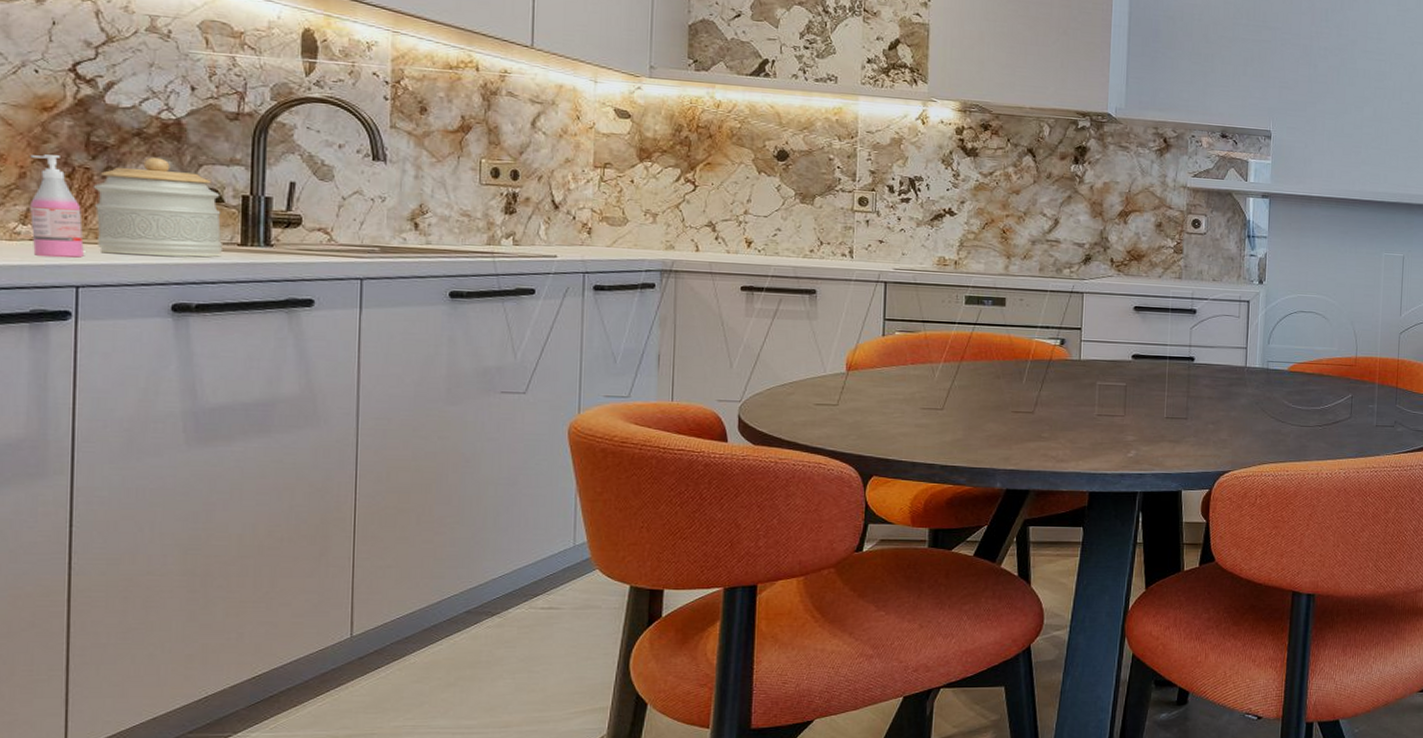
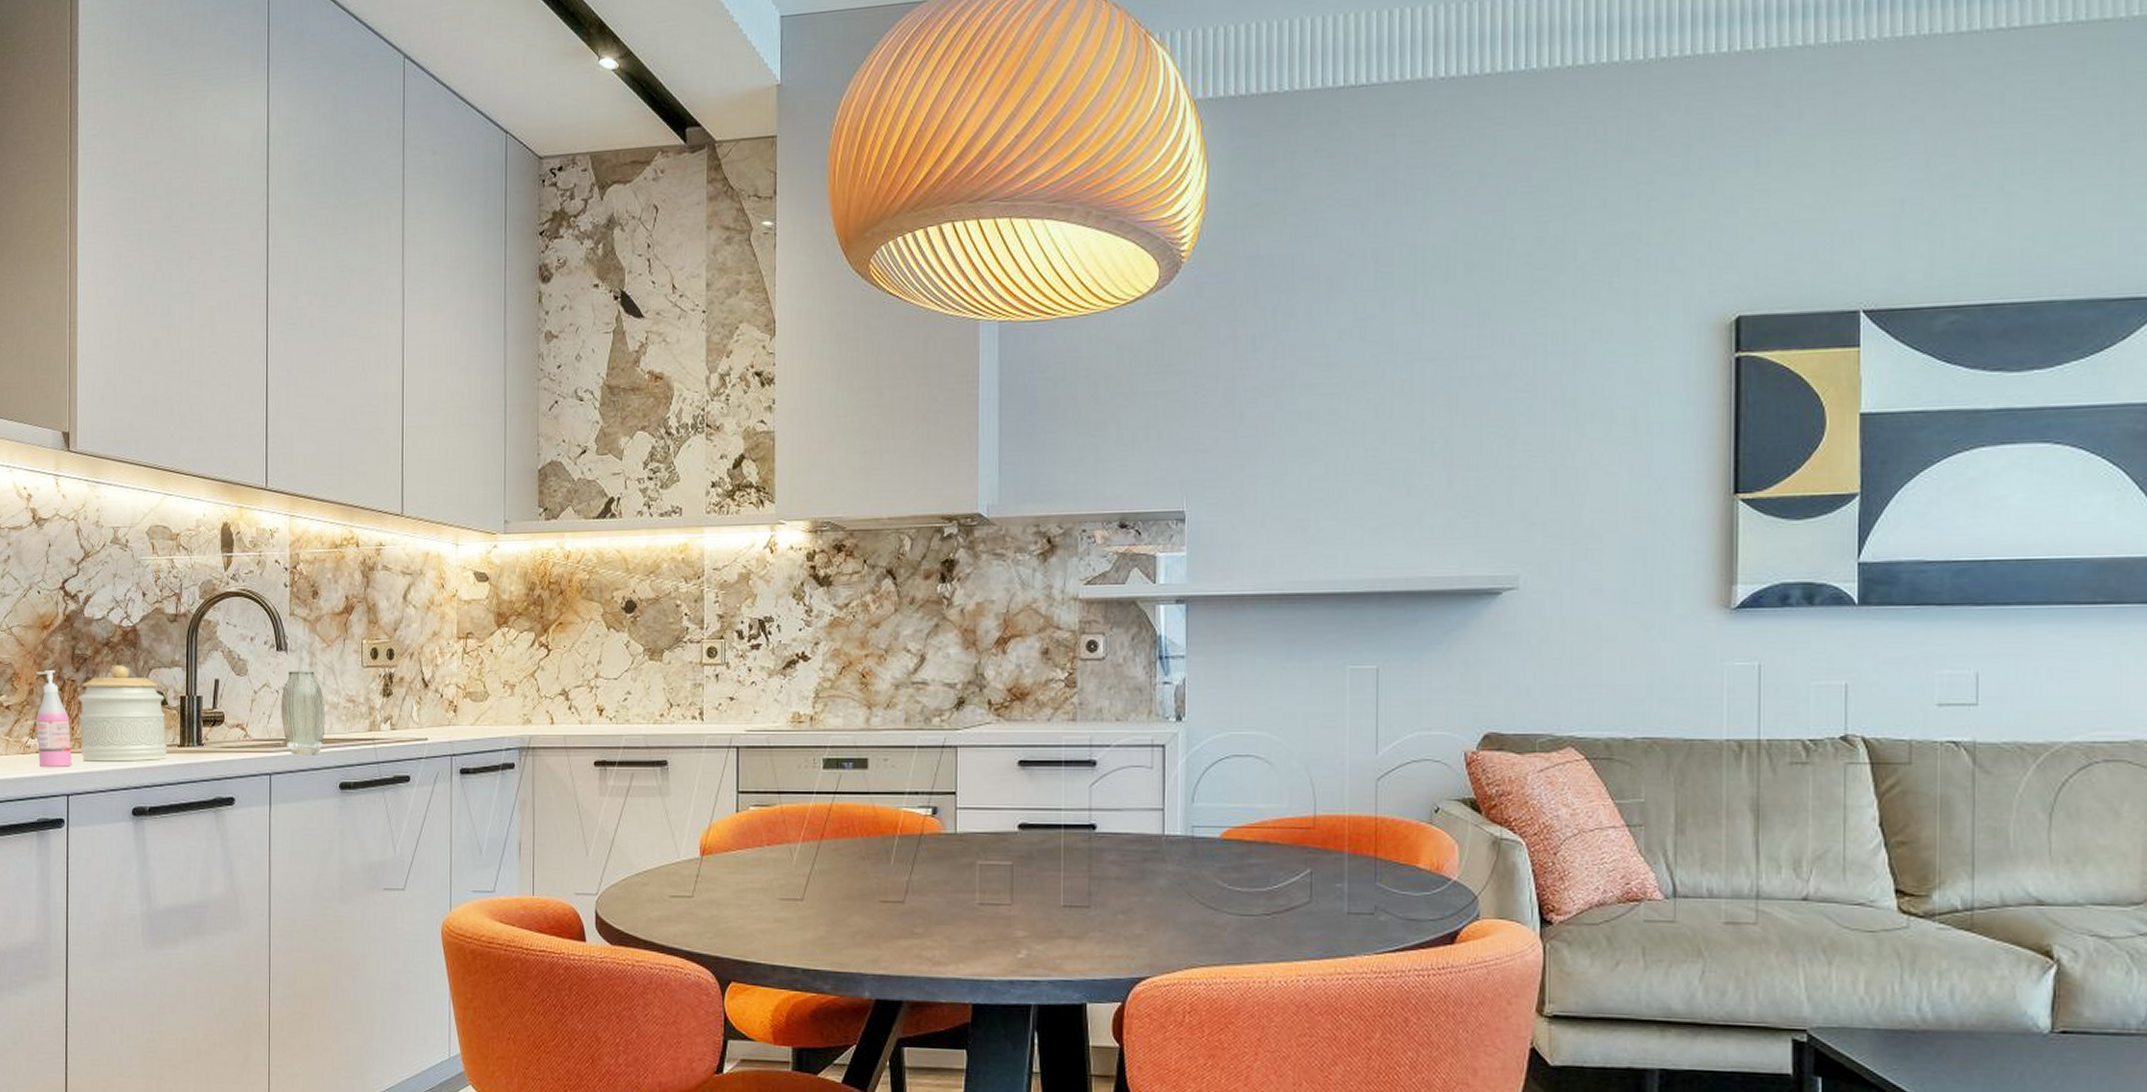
vase: none [377,181,434,265] -> present [281,671,326,757]

